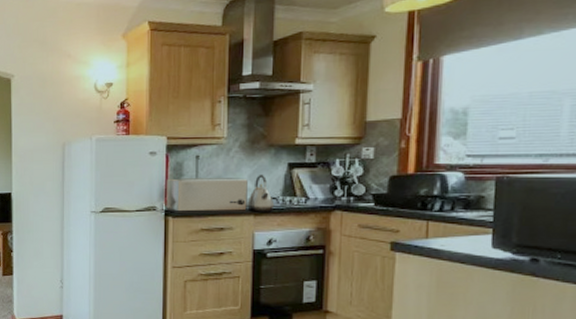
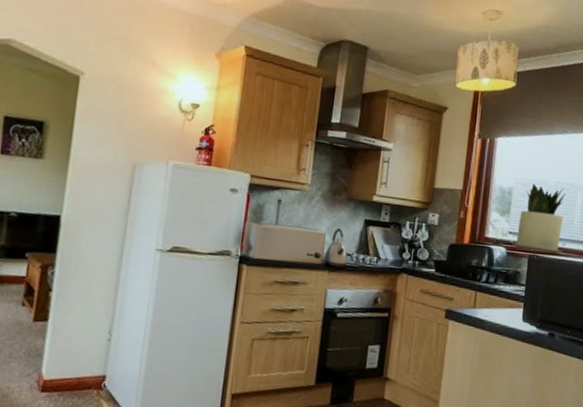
planter: none [470,98,546,173] -> present [511,183,566,255]

